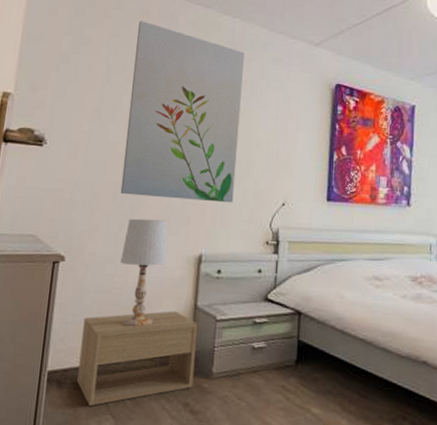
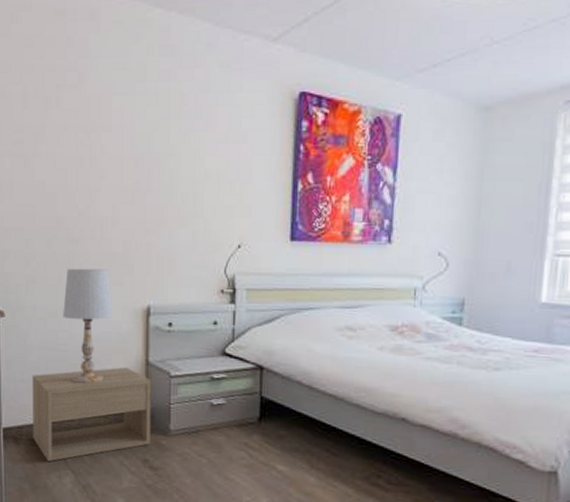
wall art: present [120,21,245,203] -> none [53,24,184,247]

